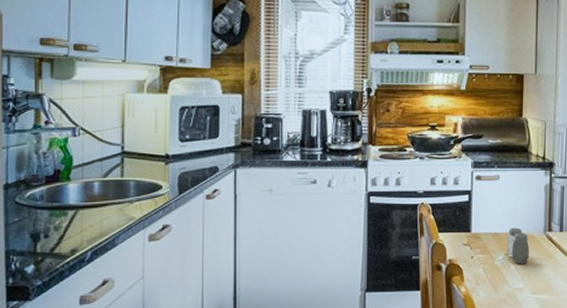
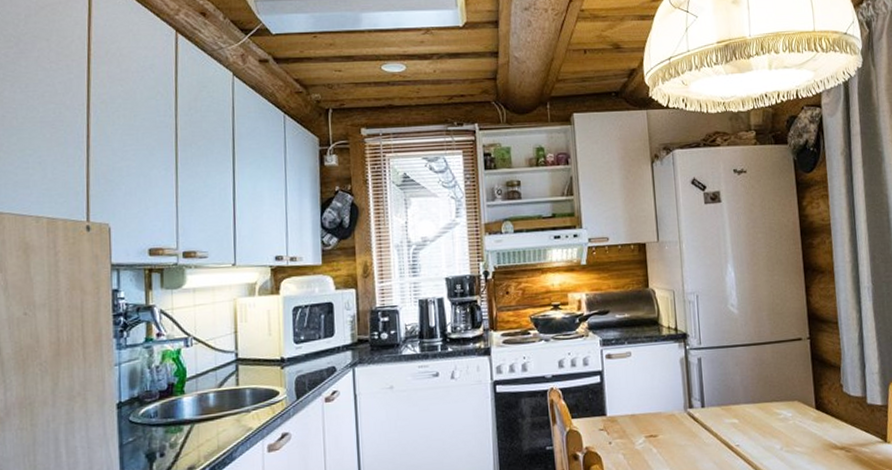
salt and pepper shaker: present [506,228,529,265] -> none [645,407,671,447]

